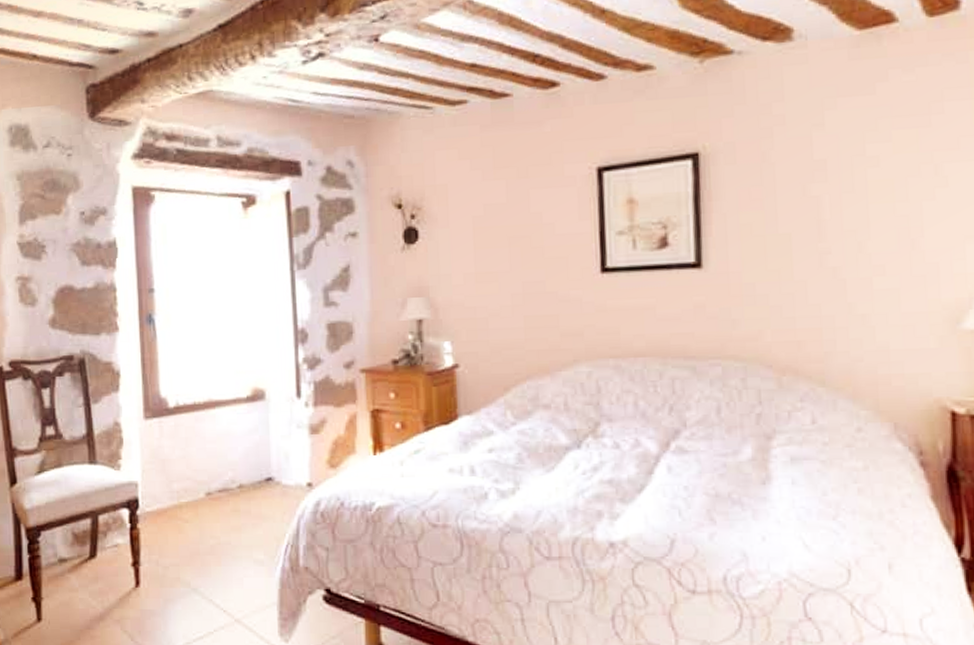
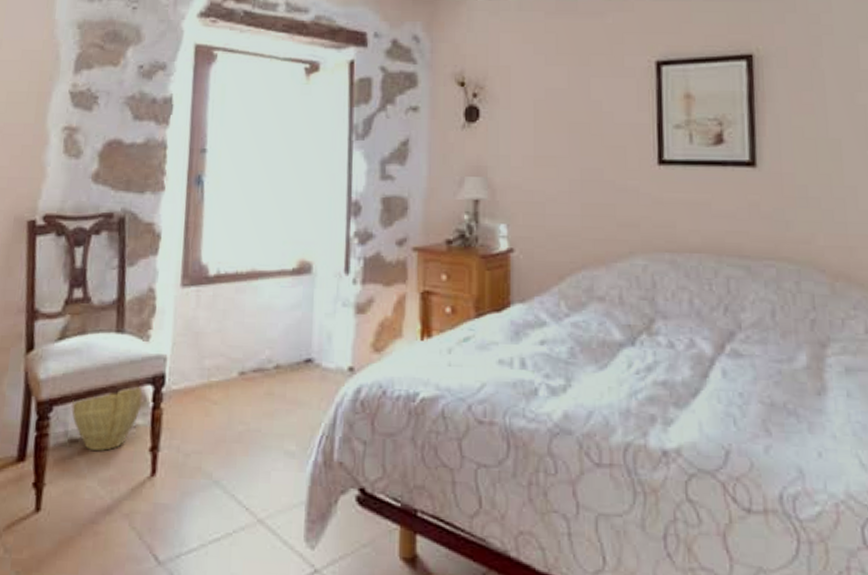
woven basket: none [57,510,120,567] -> present [71,386,143,451]

